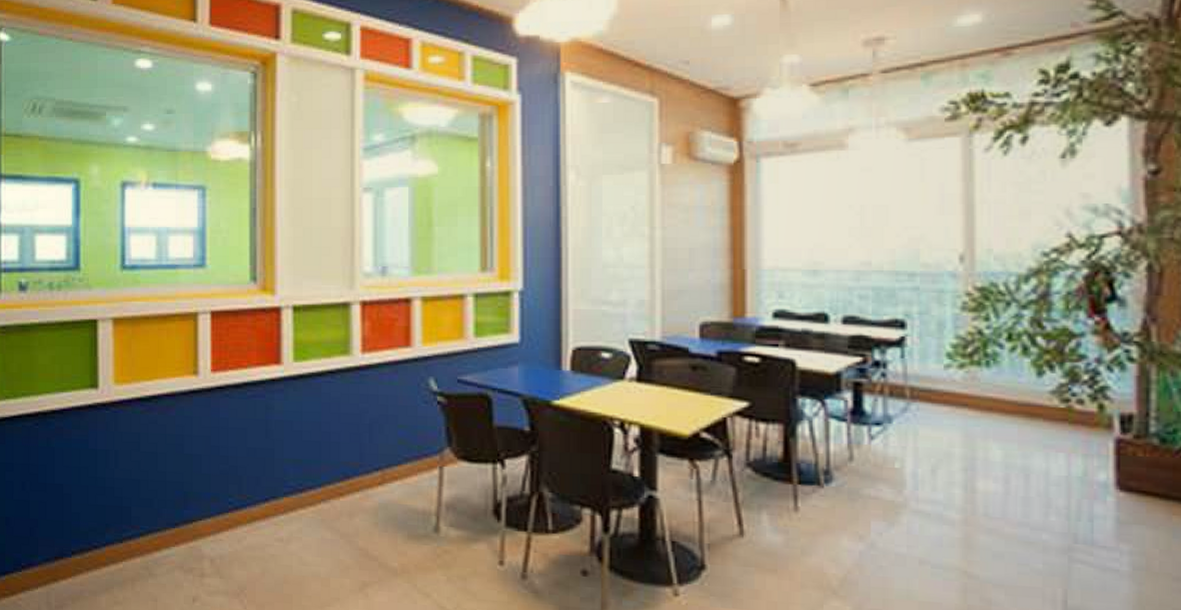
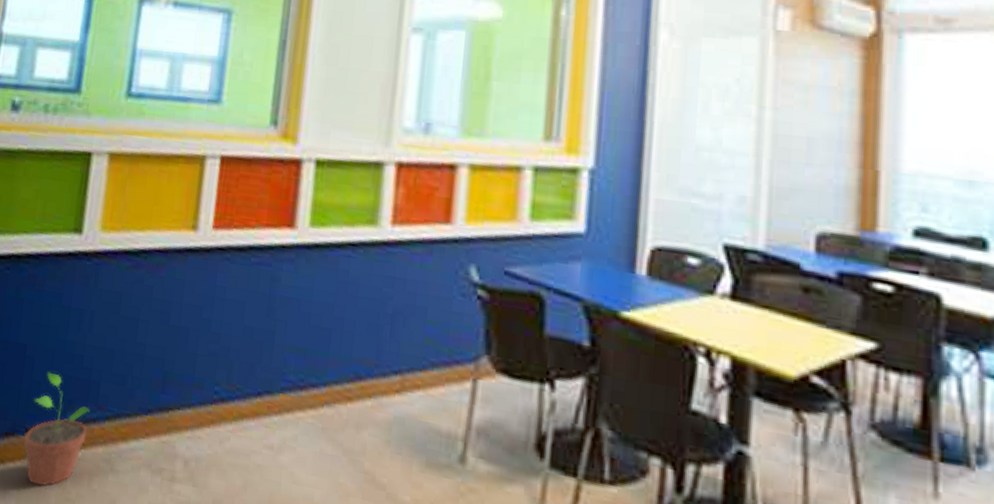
potted plant: none [73,504,126,595] -> present [24,371,91,486]

